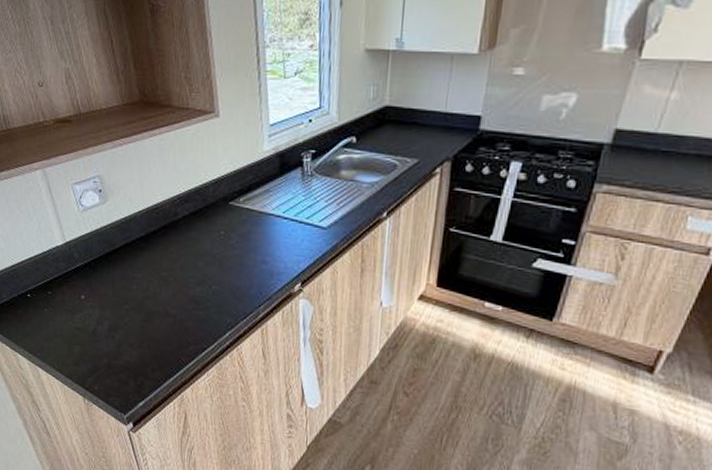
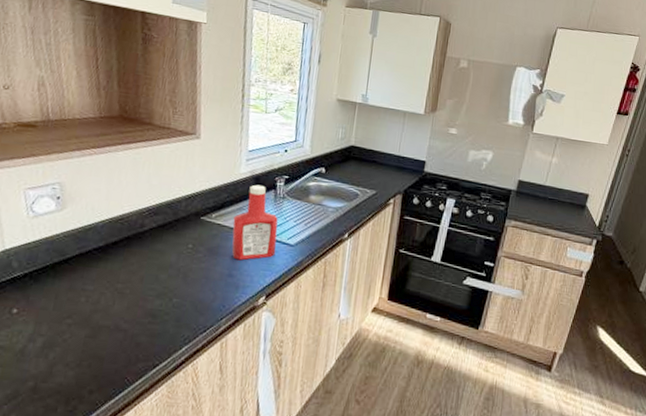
ketchup bottle: none [261,162,308,246] -> present [231,184,278,261]

